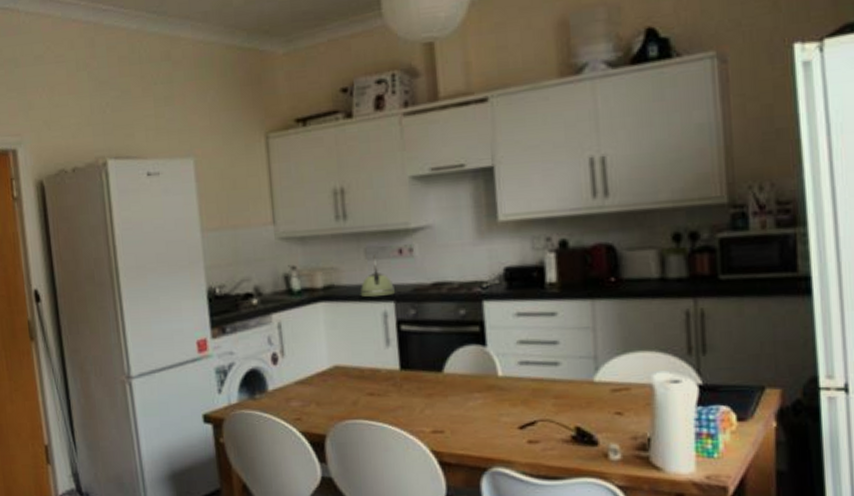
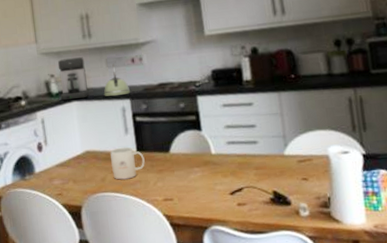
coffee maker: none [302,244,341,301] -> present [58,57,89,101]
mug: none [365,362,410,404] -> present [110,147,145,180]

